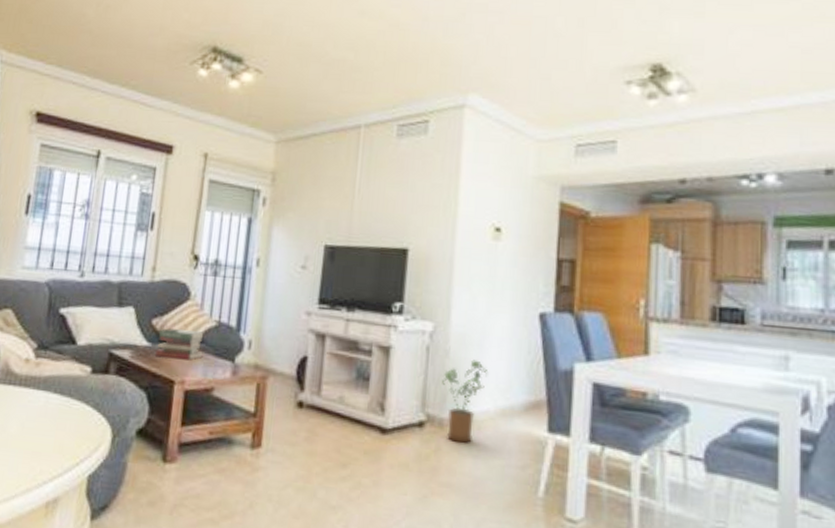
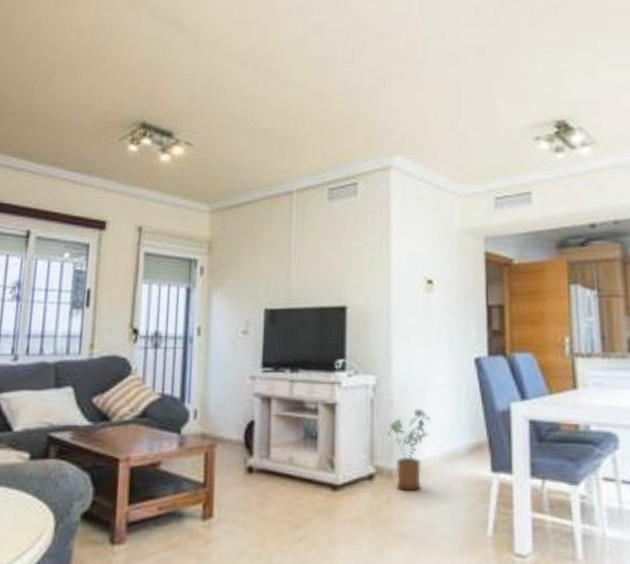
books: present [154,328,204,361] -> none [96,406,148,438]

